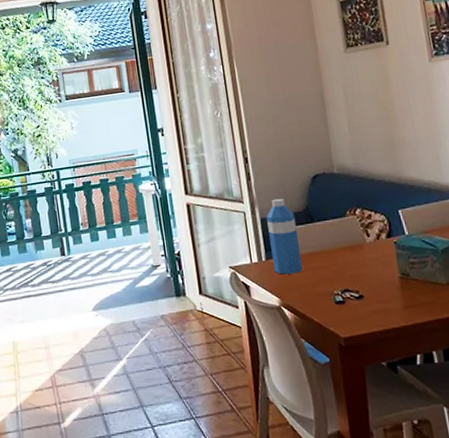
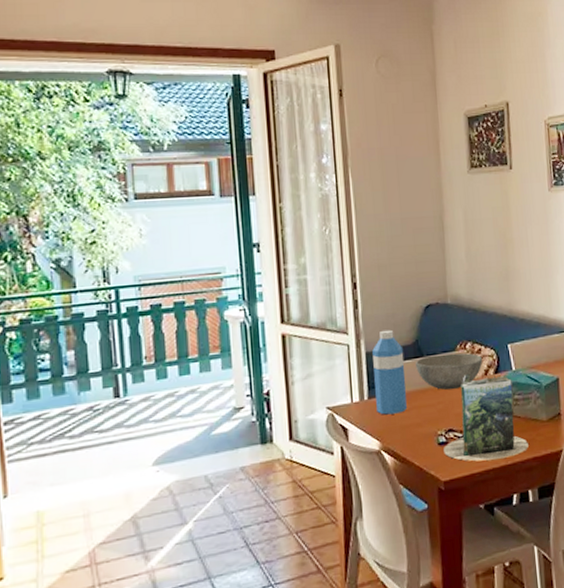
bowl: none [306,218,374,253] -> present [414,353,483,390]
book: none [341,237,429,321] -> present [444,373,528,461]

